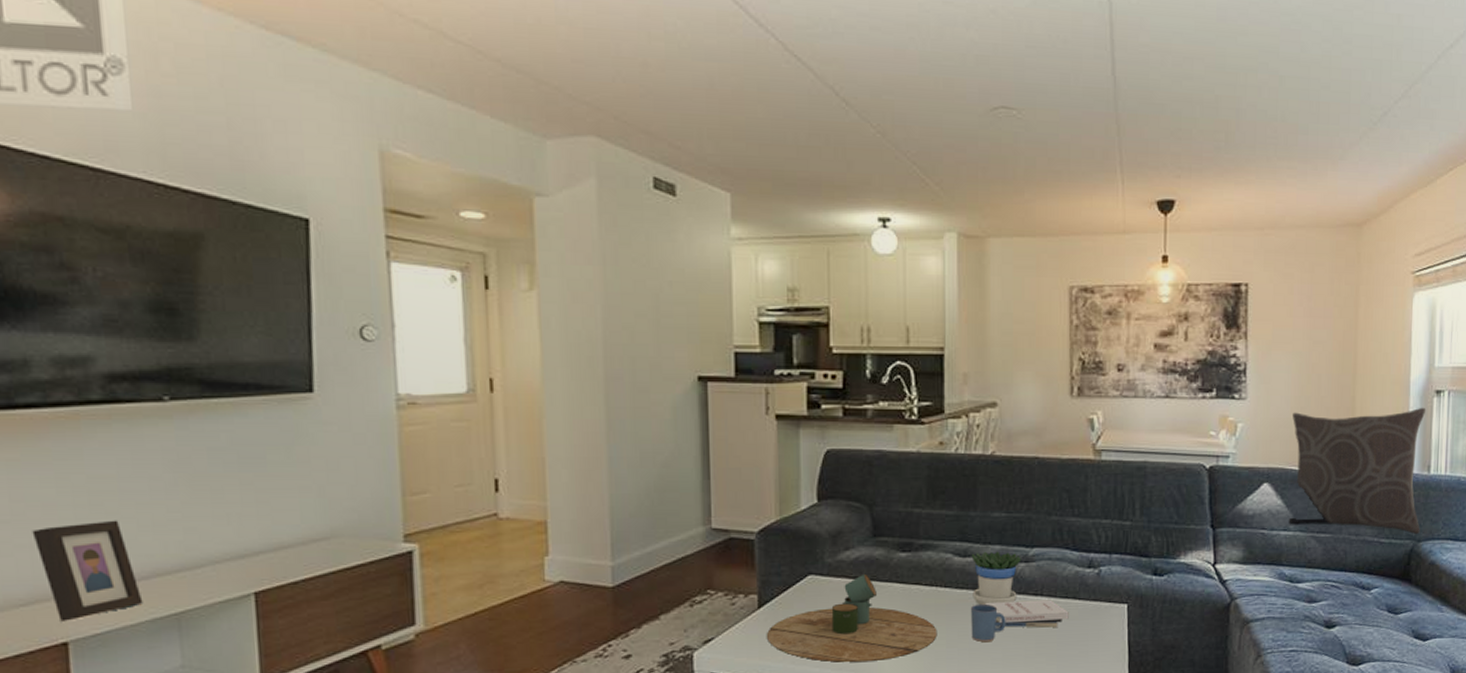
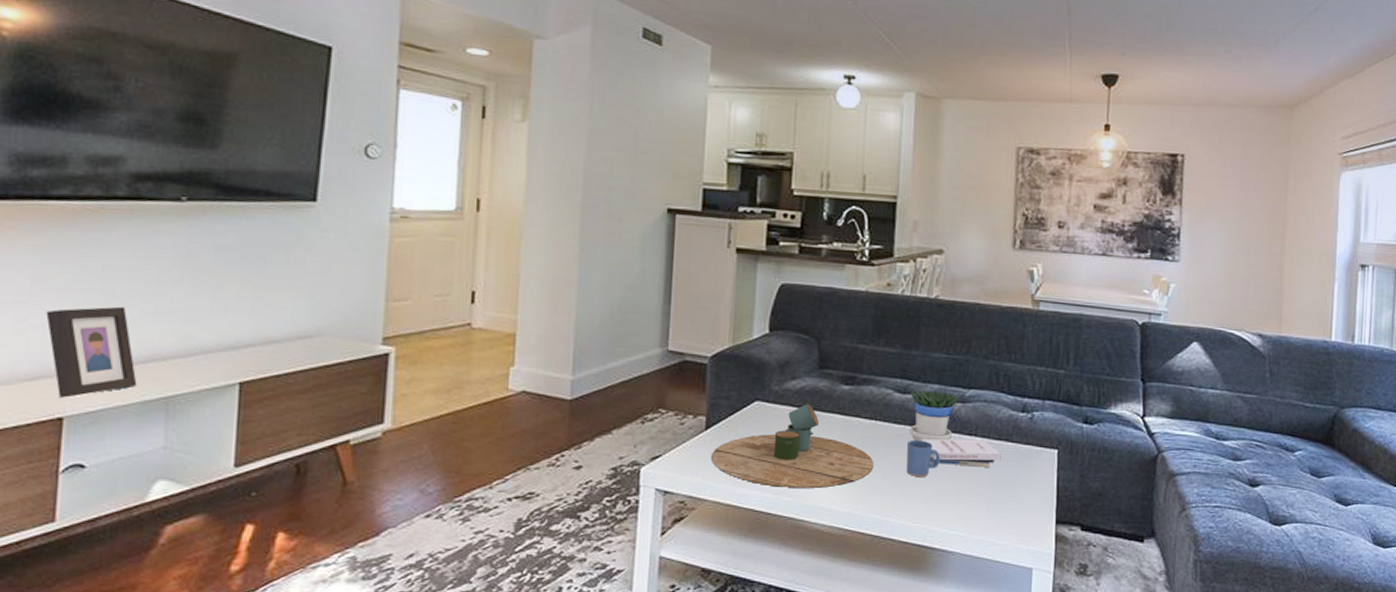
pillow: present [1288,407,1426,535] -> none [1216,277,1351,402]

